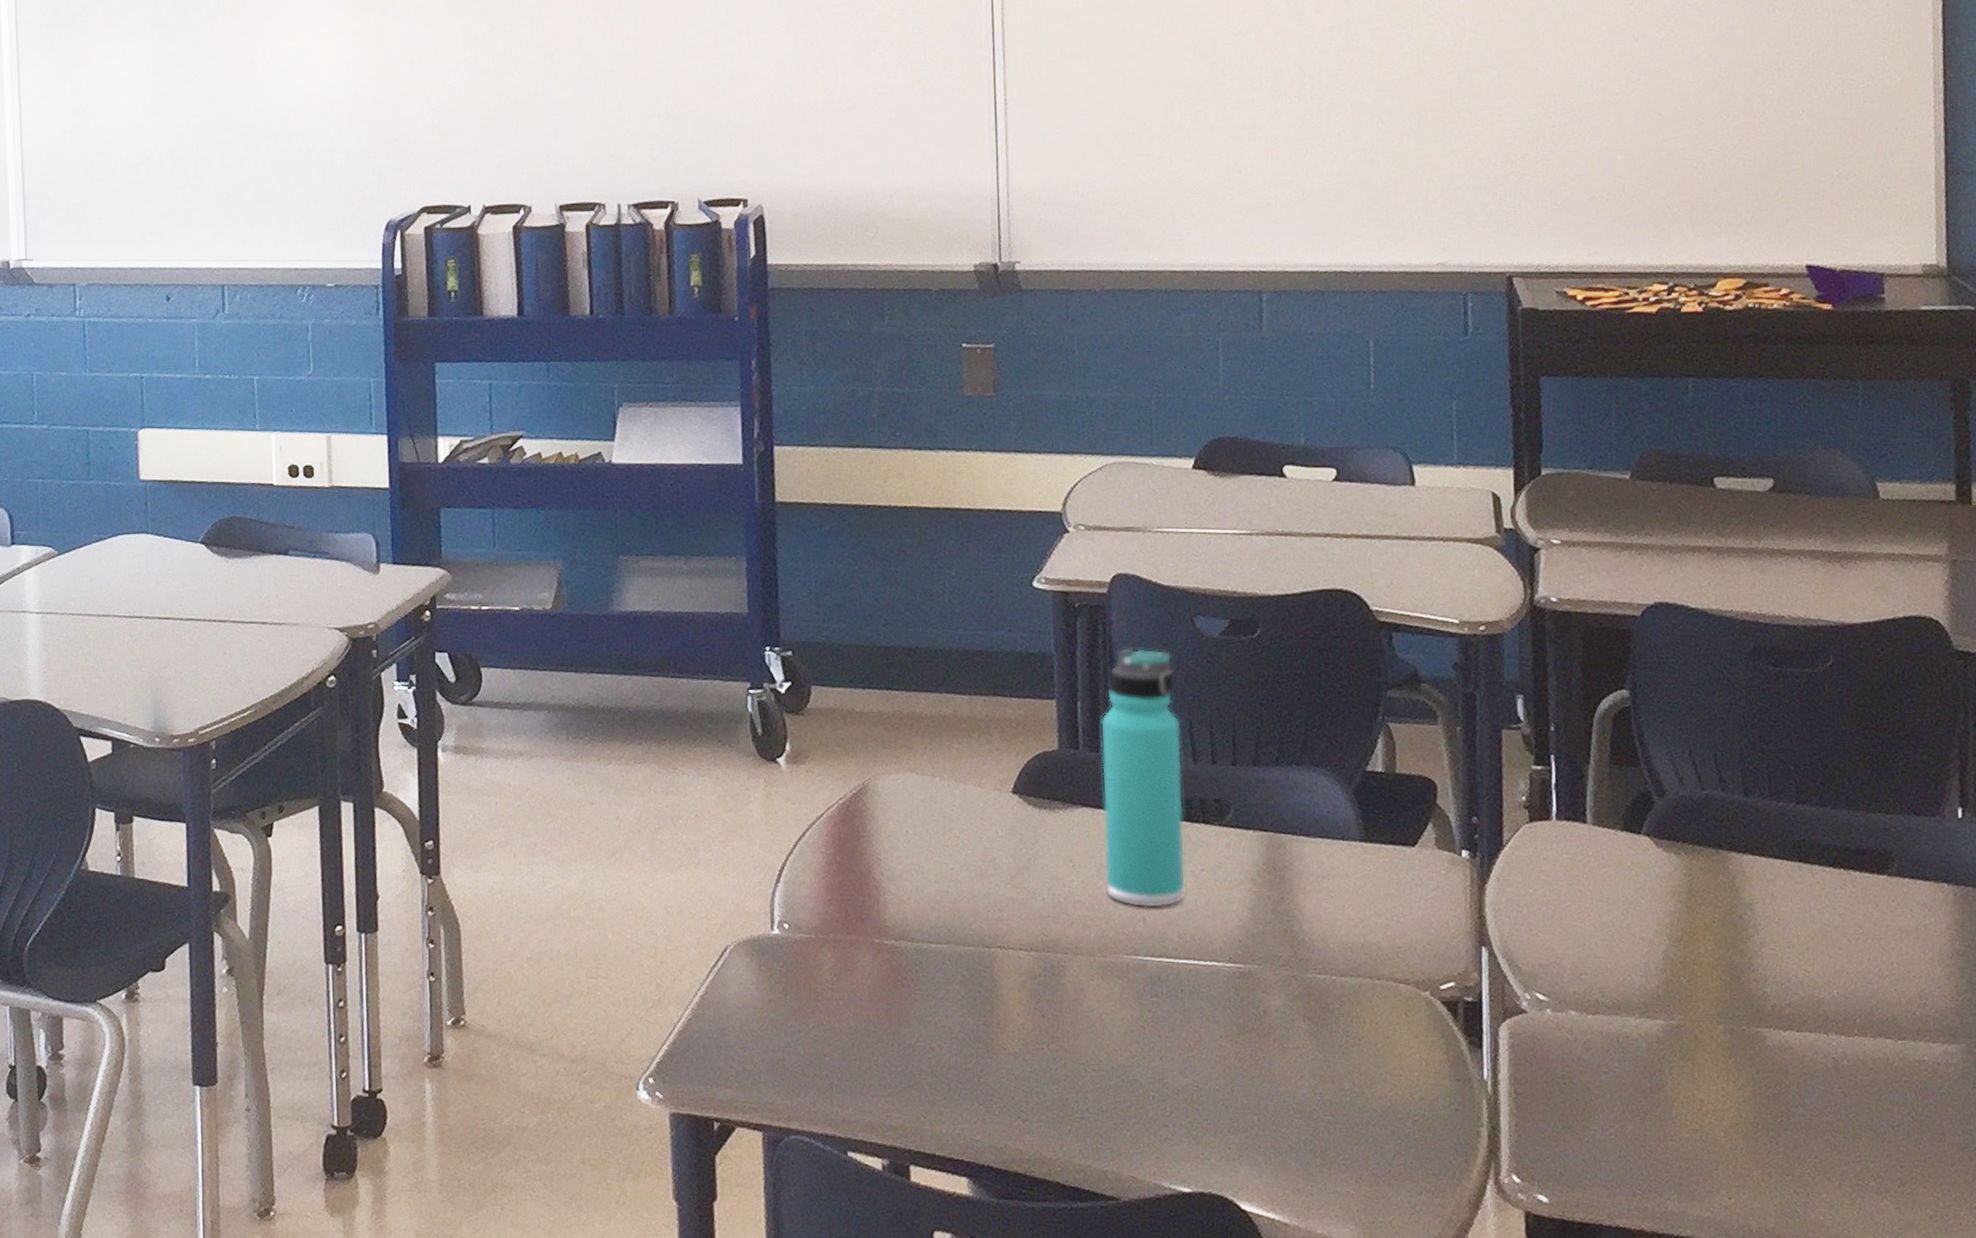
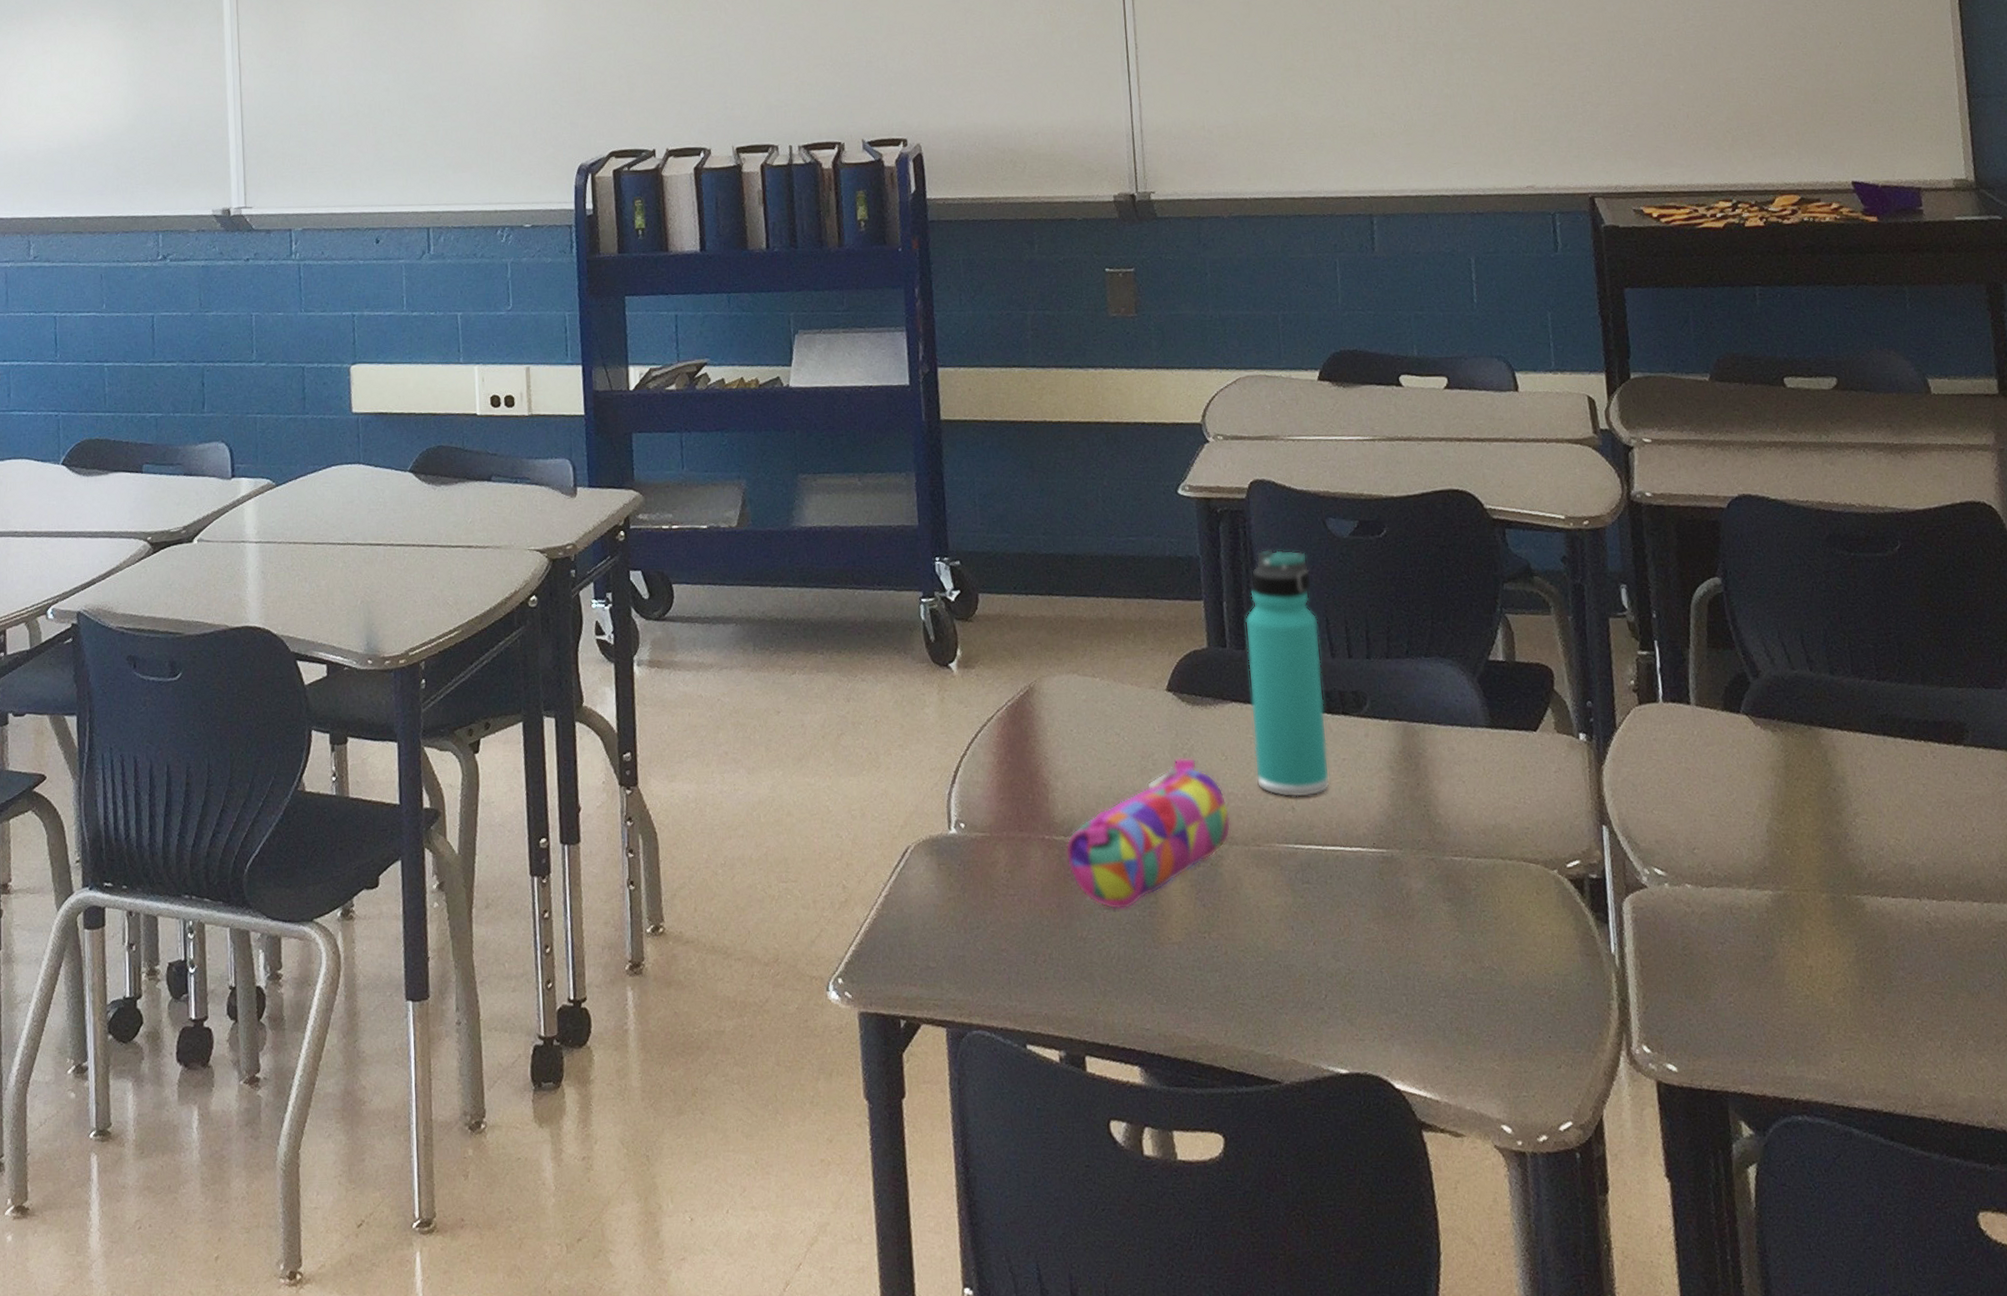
pencil case: none [896,863,1076,1018] -> present [1065,757,1231,910]

